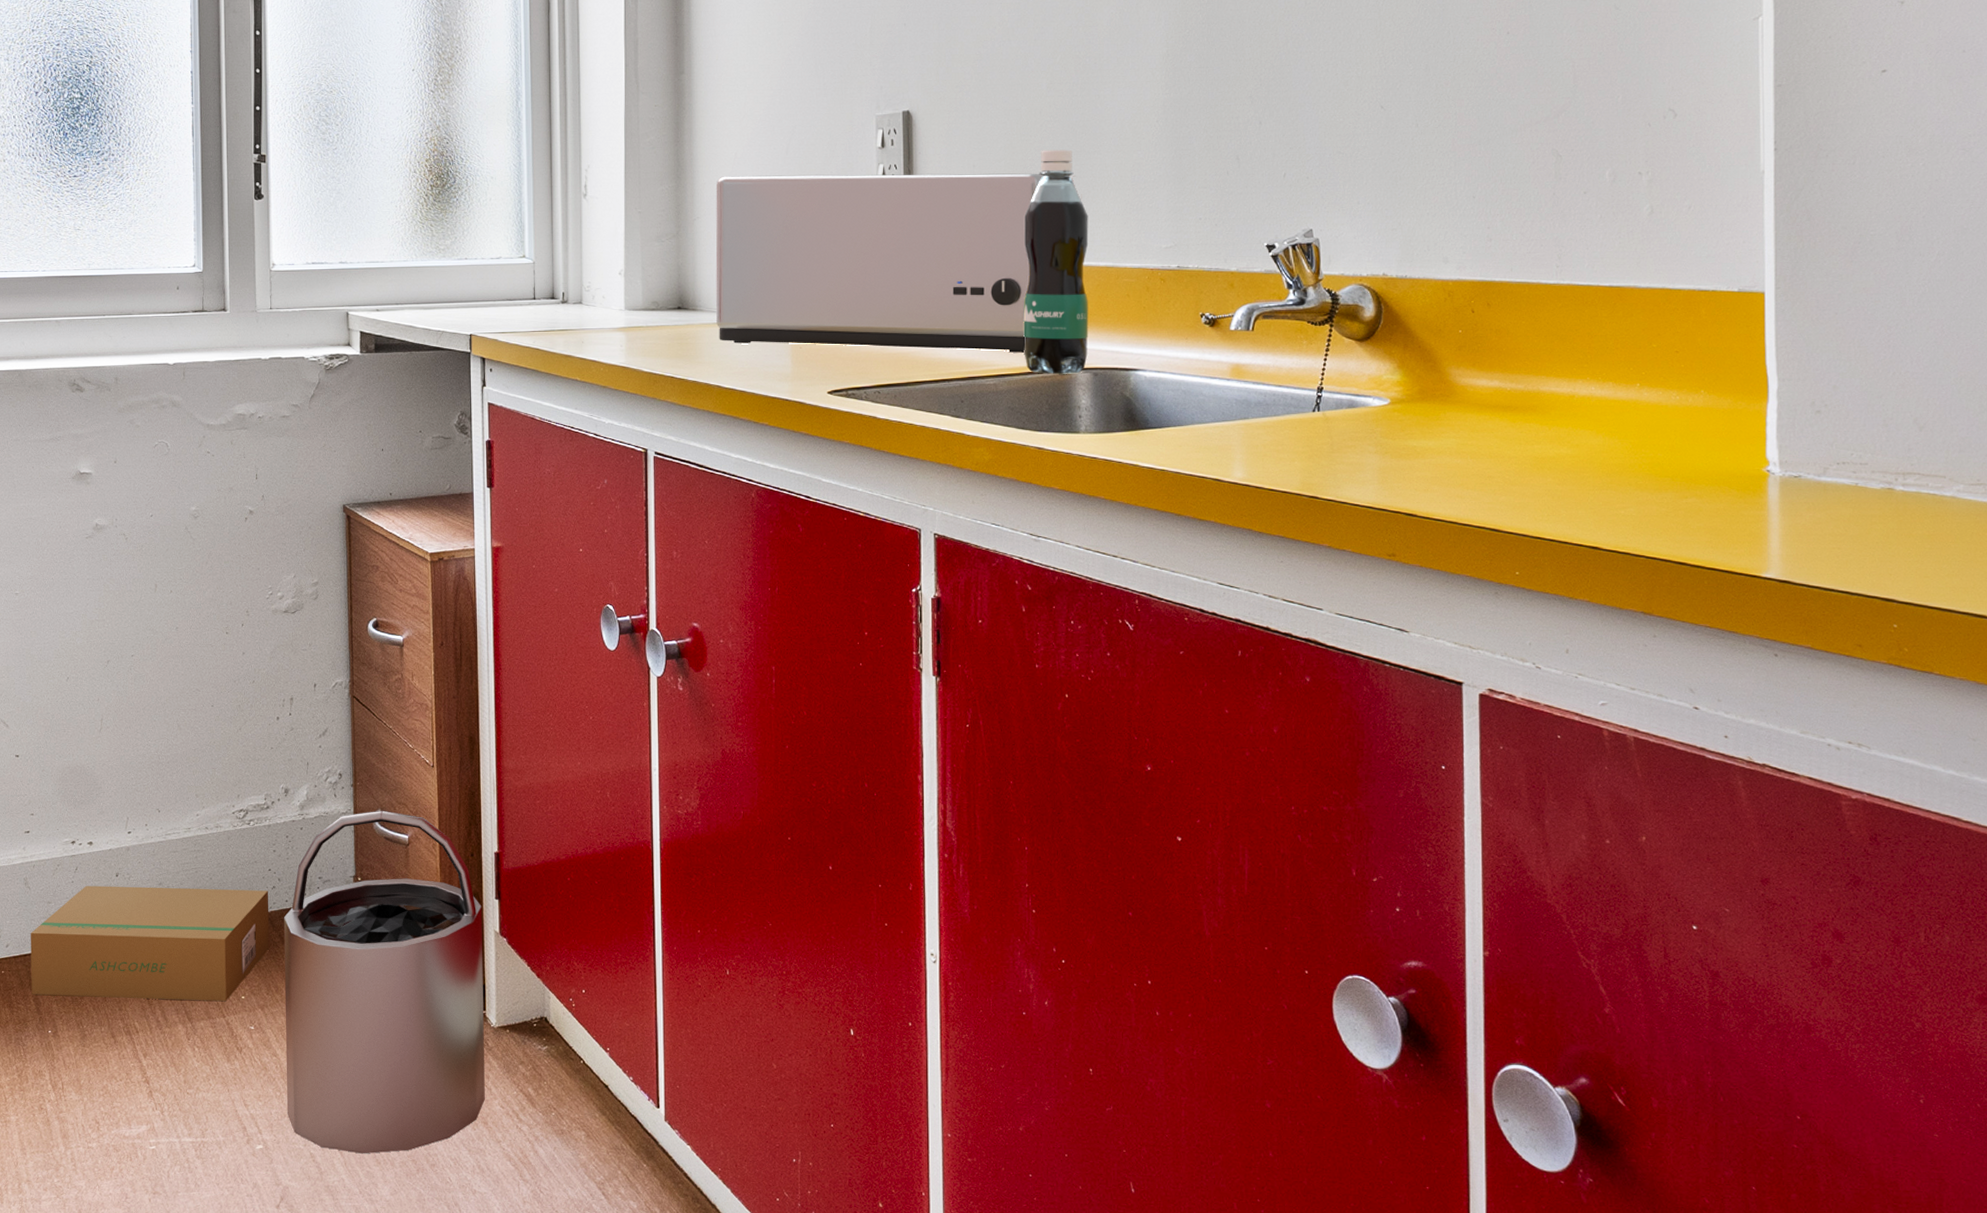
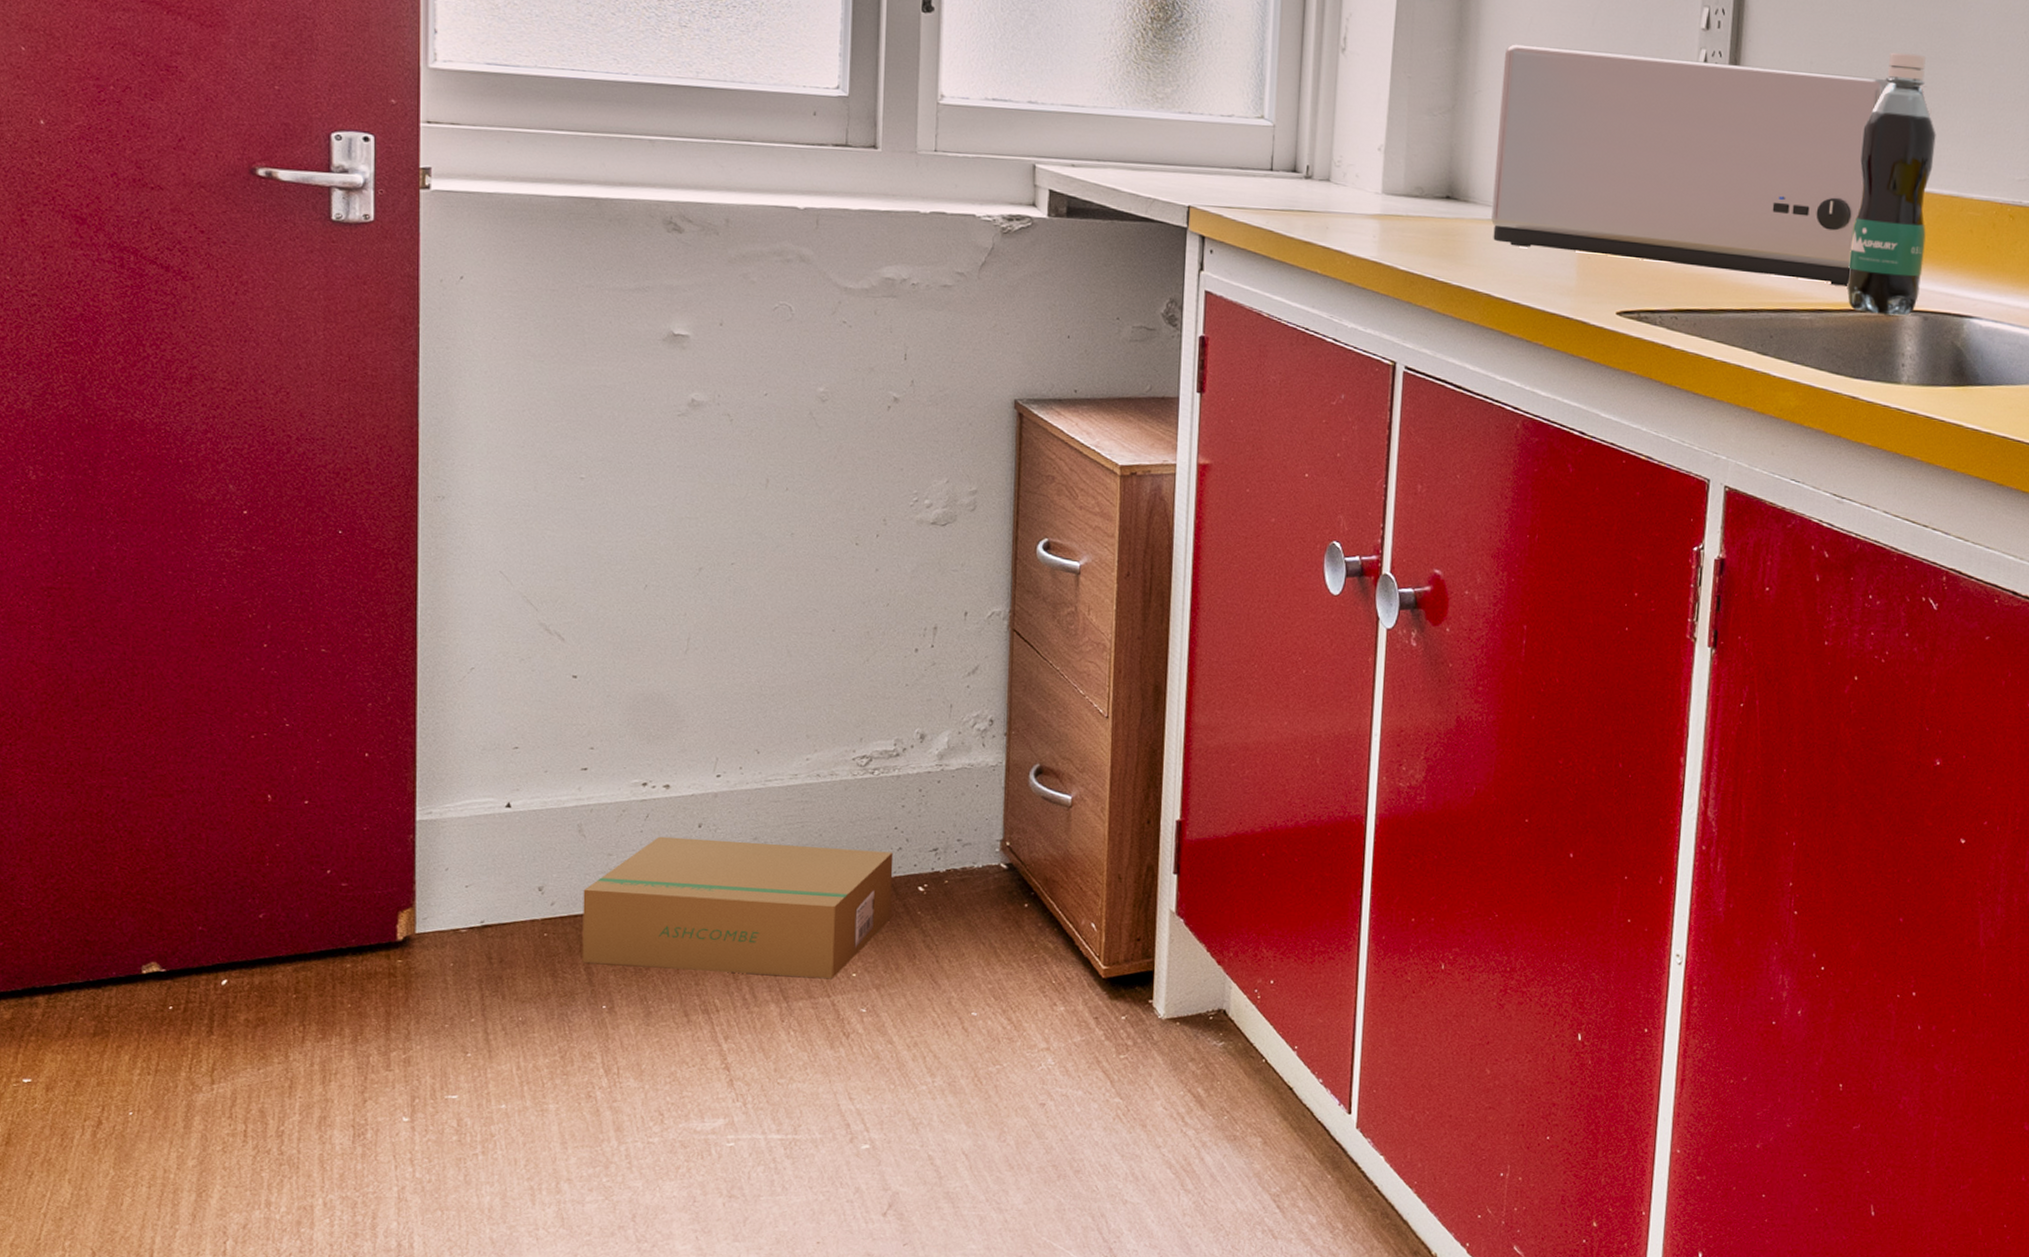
bucket: present [283,810,485,1154] -> none [901,765,1156,1157]

